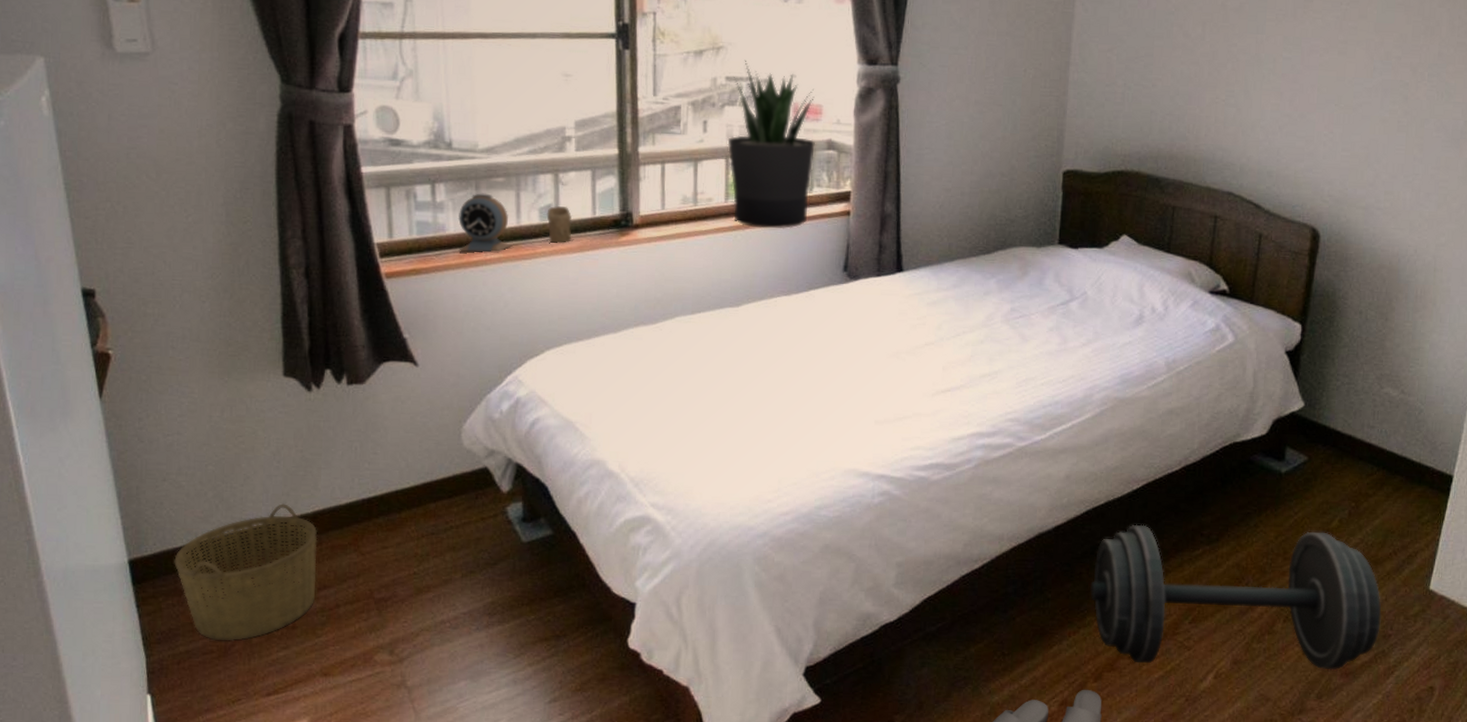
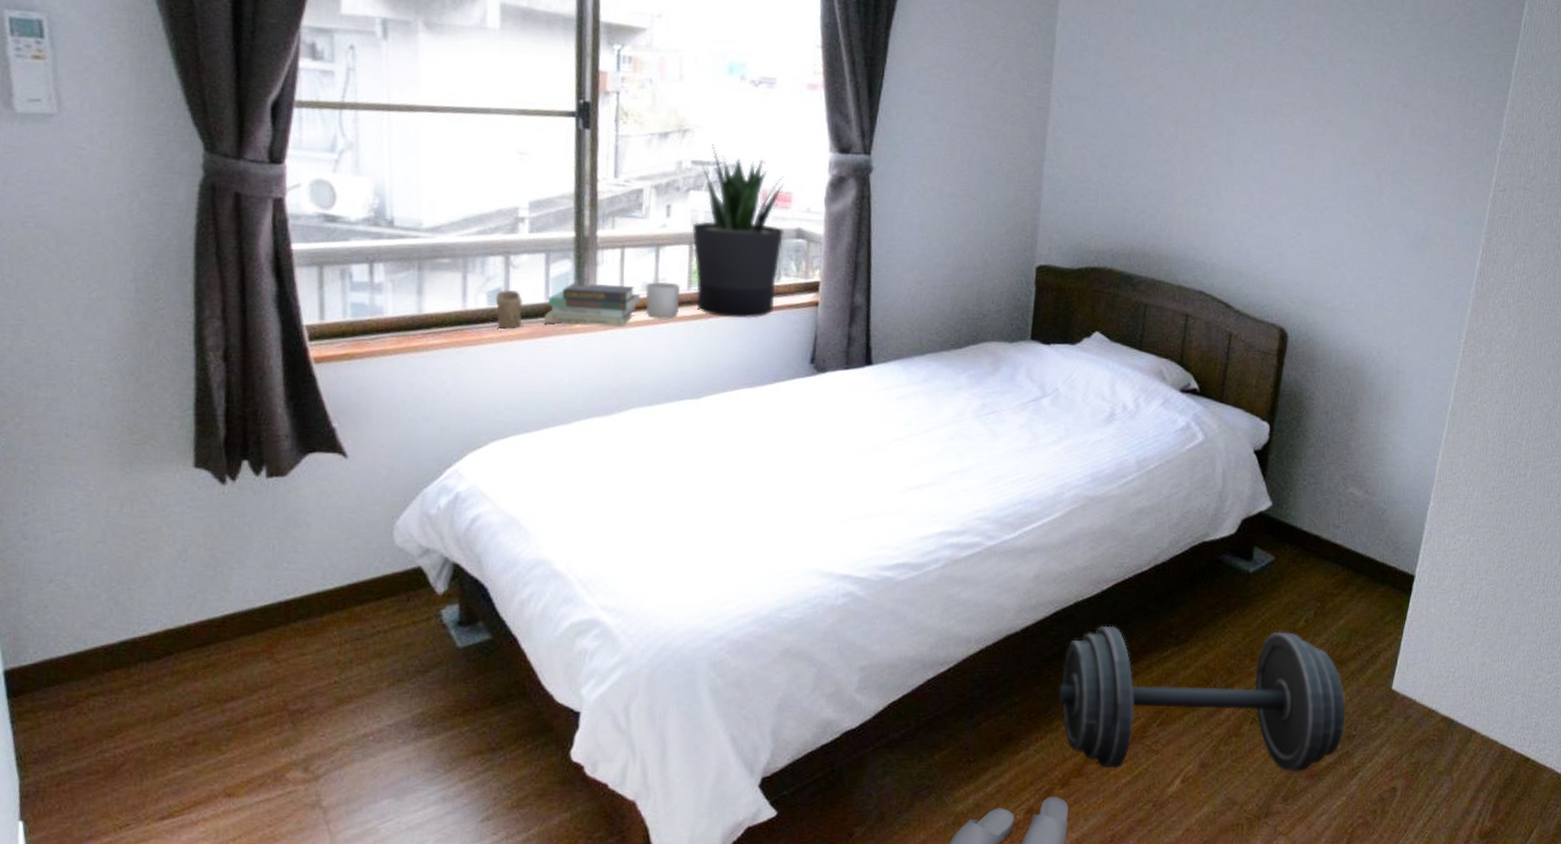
basket: present [174,503,318,642] -> none [57,607,226,760]
alarm clock: present [458,193,512,254] -> none [397,274,456,339]
books: none [592,197,680,240] -> present [544,282,640,328]
mug: none [684,195,719,232] -> present [644,281,681,321]

